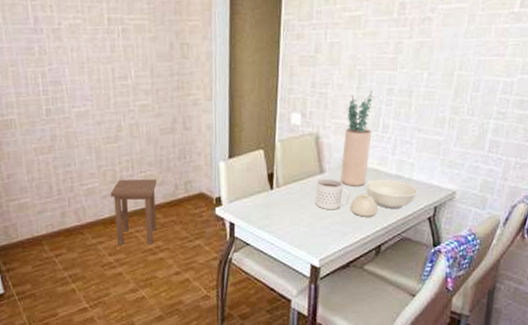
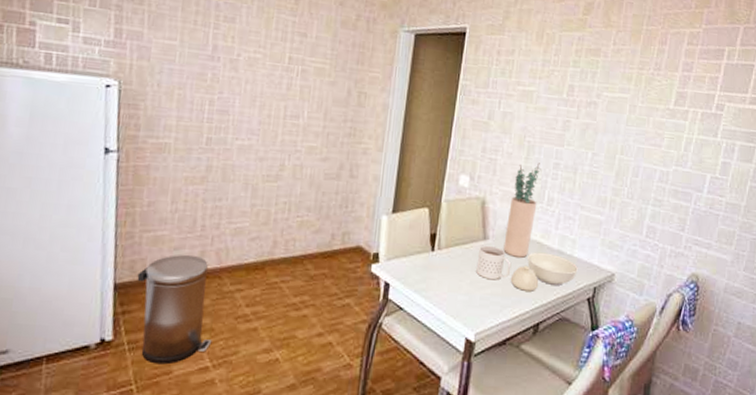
pedal bin: none [12,217,86,309] -> present [137,255,212,365]
stool: present [110,179,157,245] -> none [258,221,313,299]

